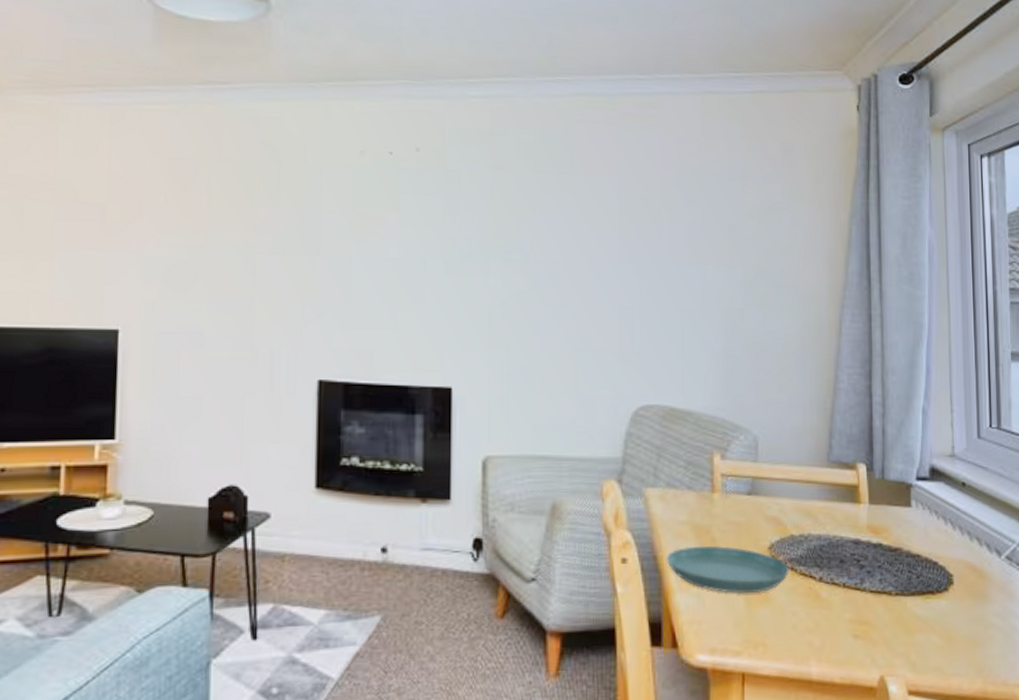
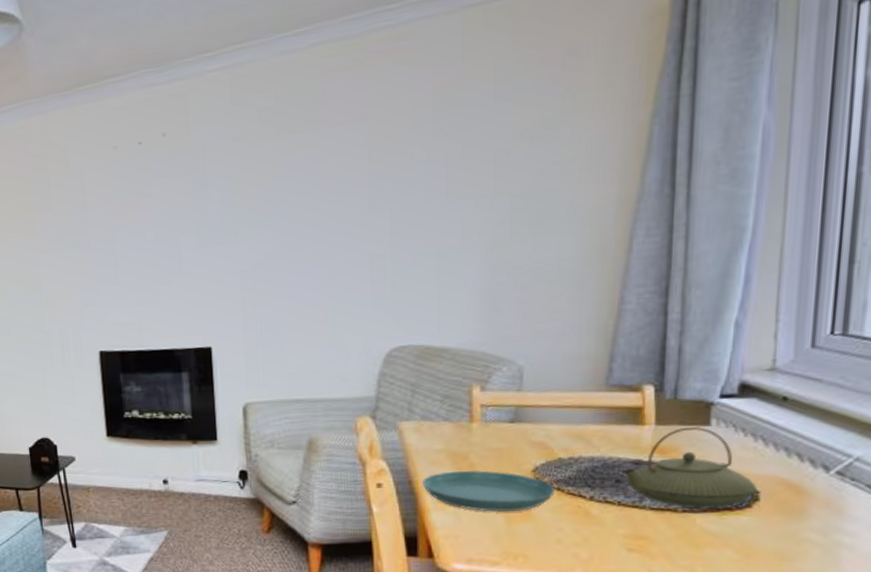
teapot: none [845,507,951,592] -> present [622,426,757,509]

